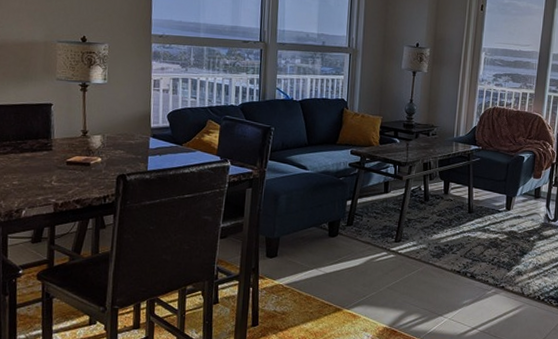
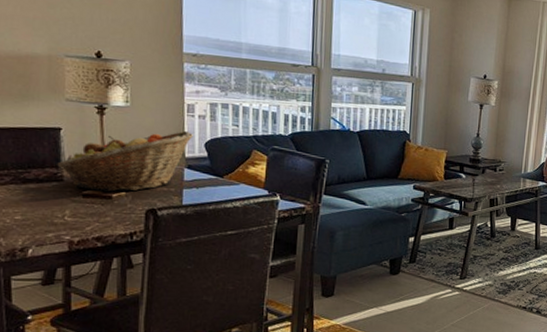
fruit basket: none [48,104,158,159] -> present [57,131,193,192]

